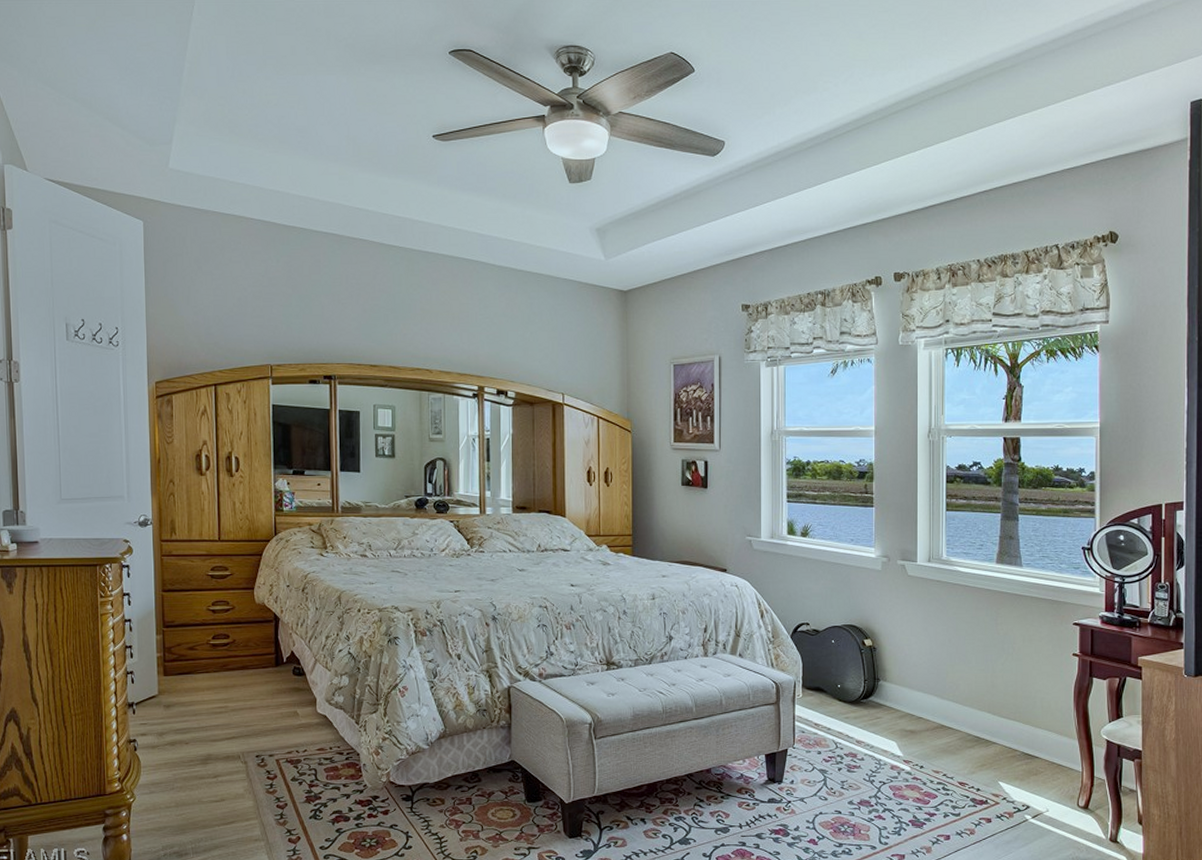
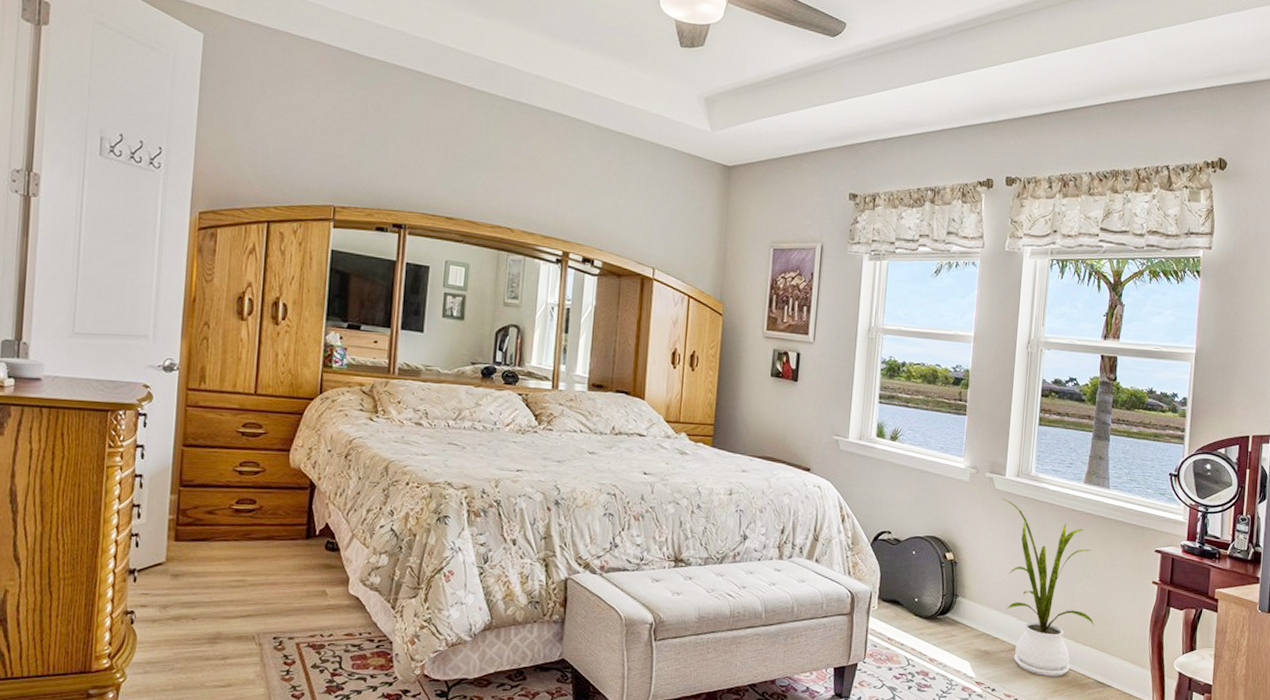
house plant: none [915,584,1018,752] -> present [1002,498,1095,677]

